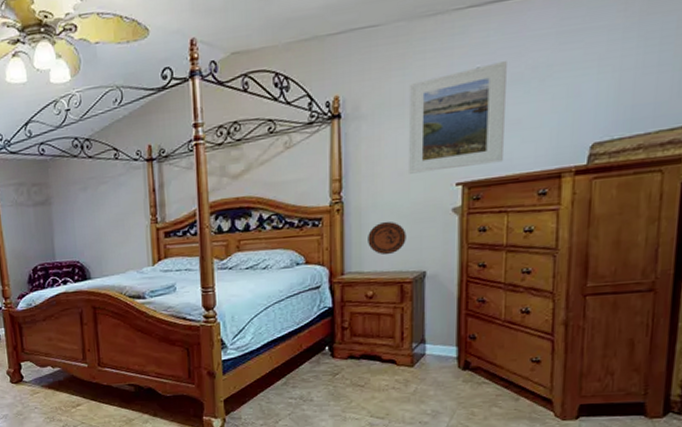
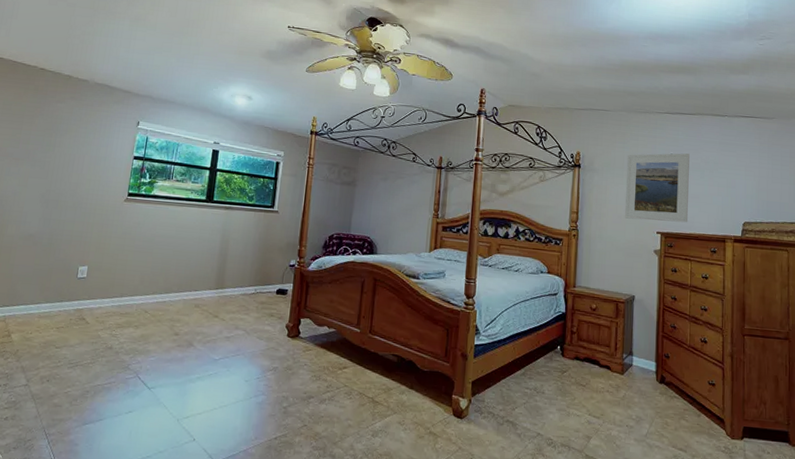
decorative plate: present [368,222,406,255] -> none [594,251,622,278]

